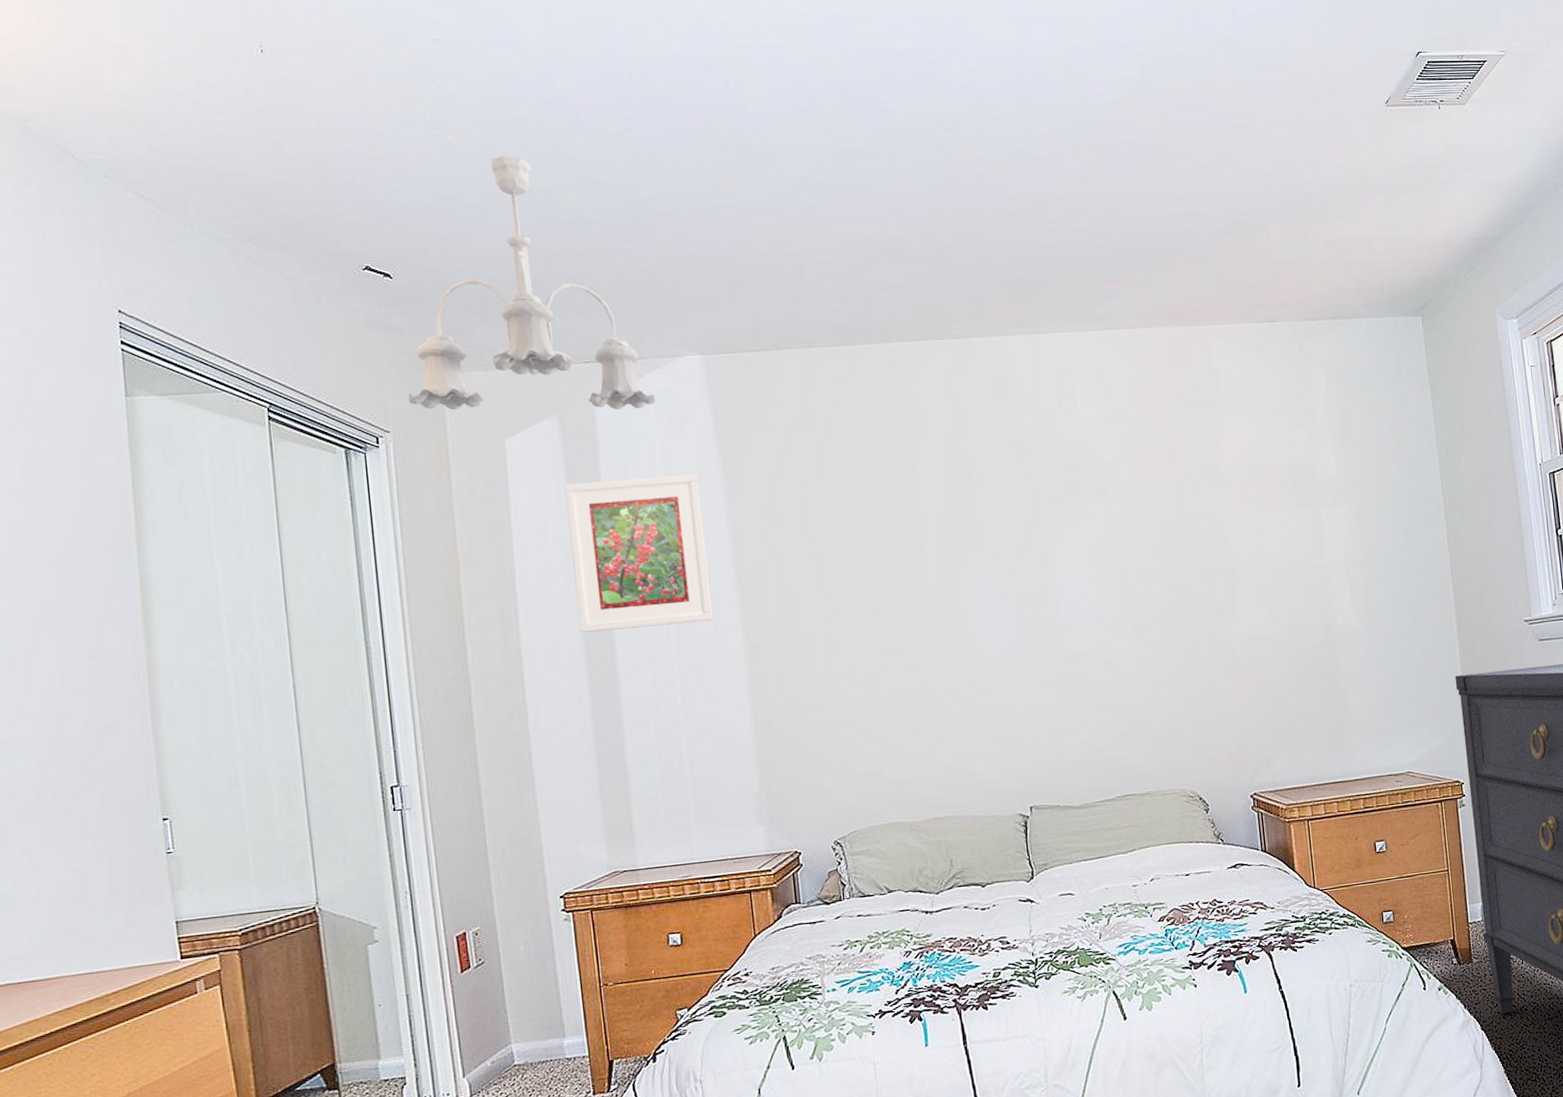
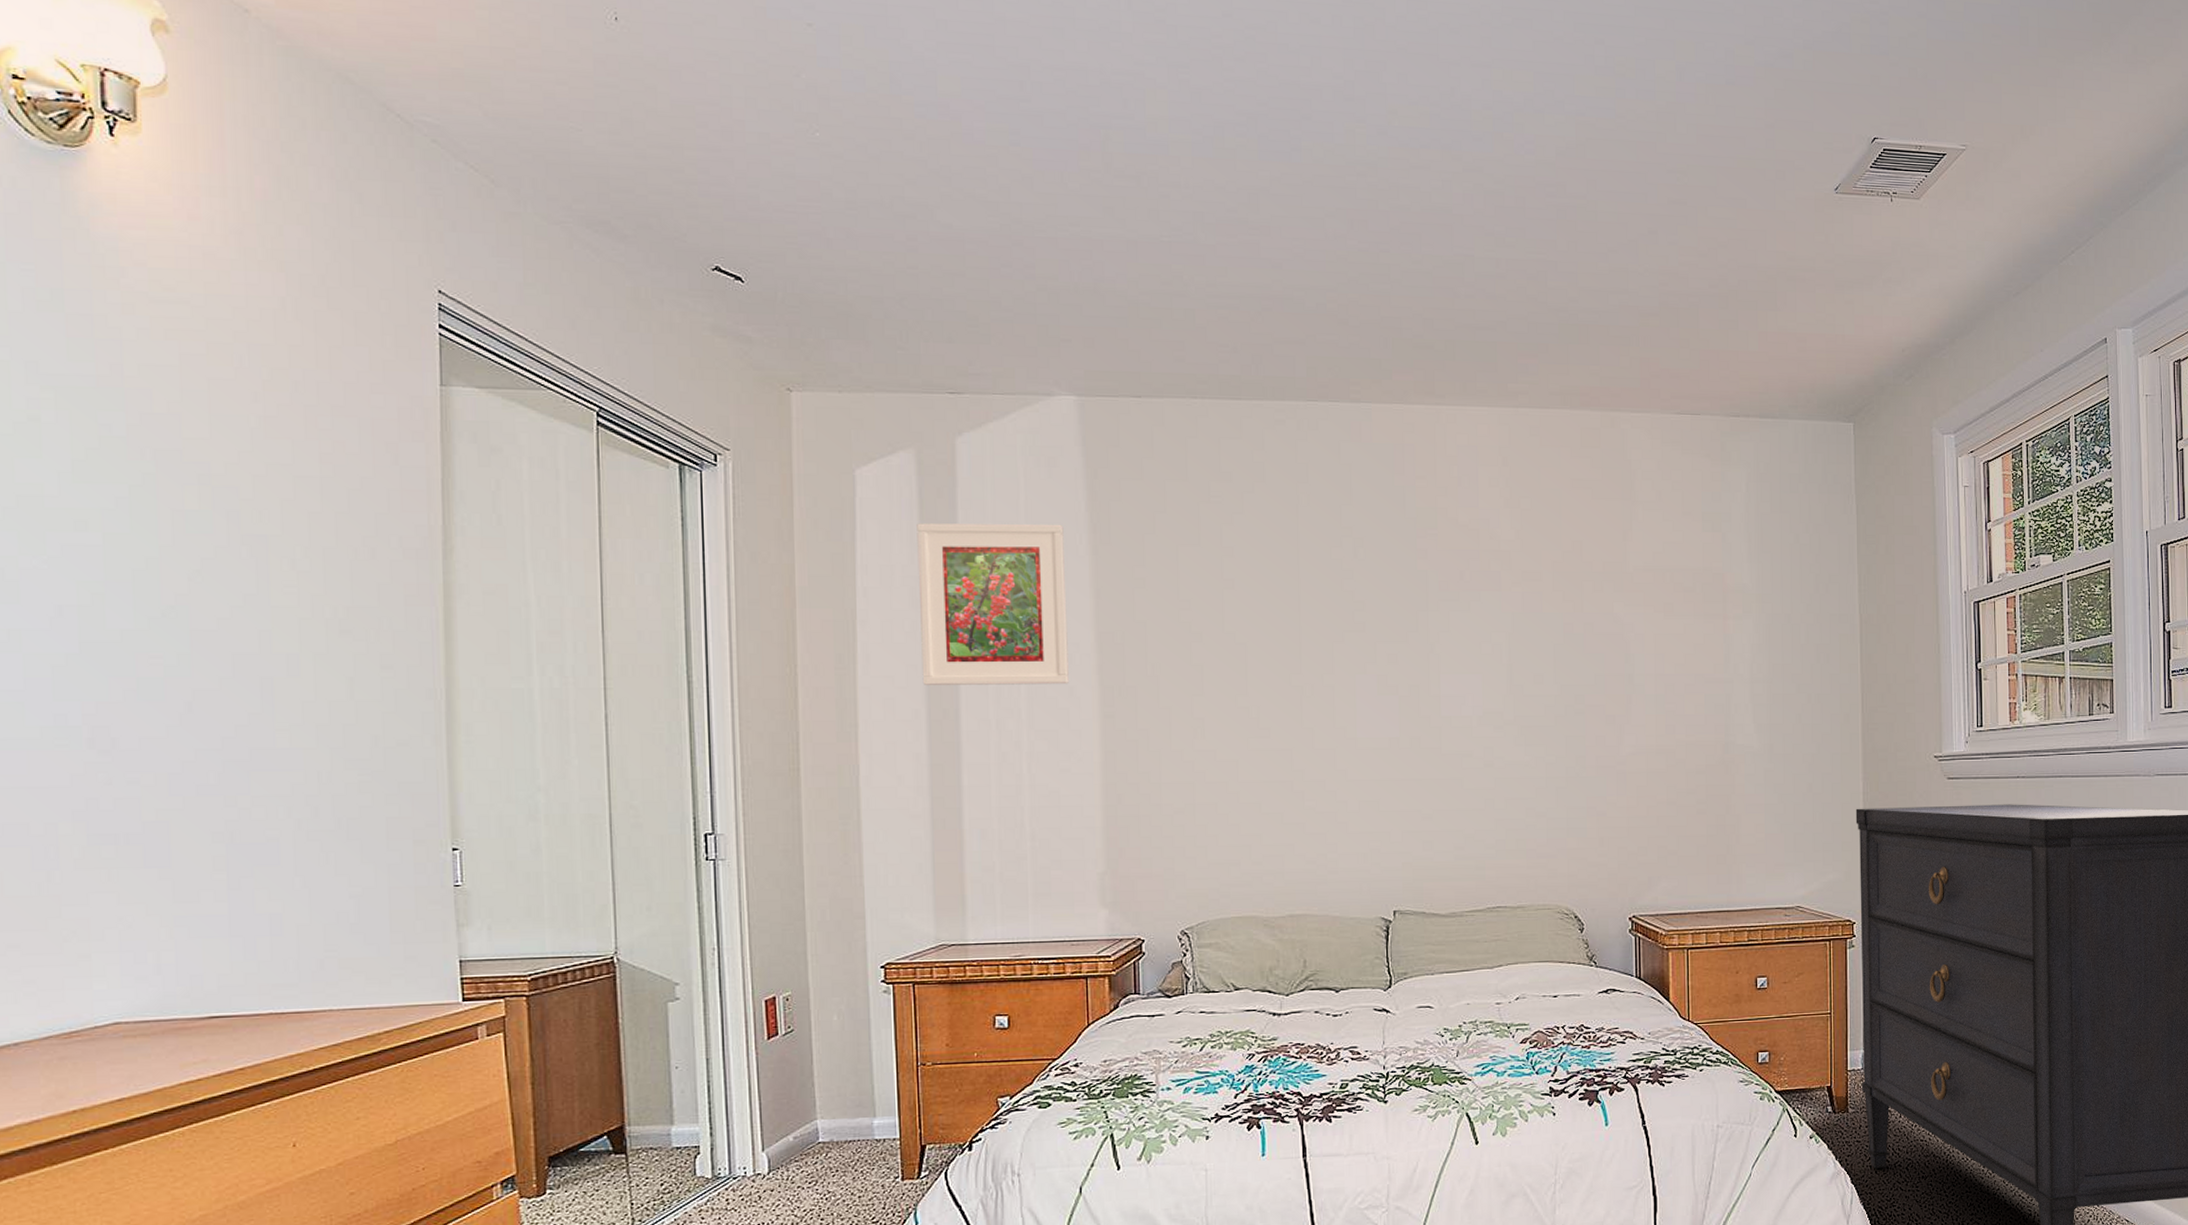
ceiling light fixture: present [408,155,655,411] -> none [752,158,1023,449]

